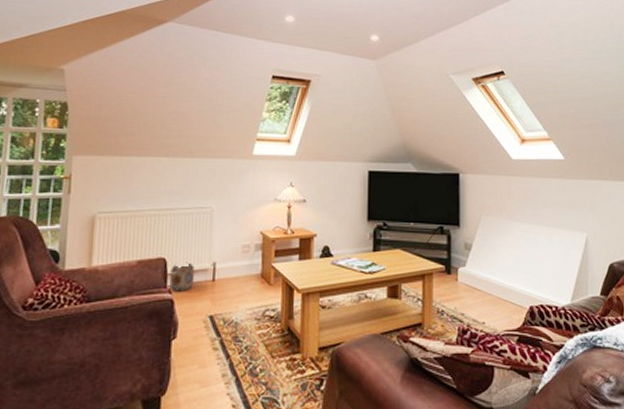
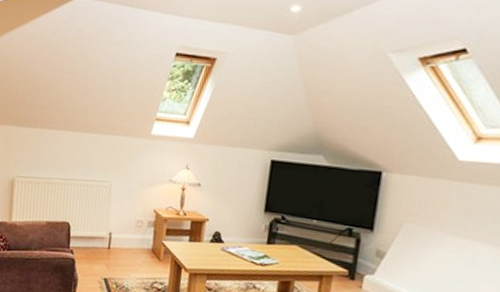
planter: present [169,262,194,292] -> none [72,228,93,254]

